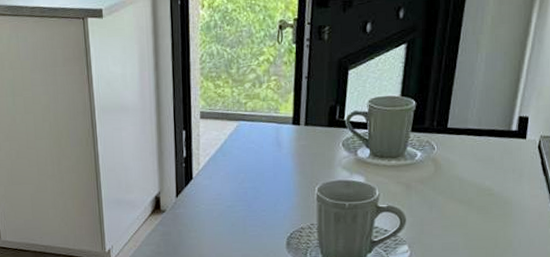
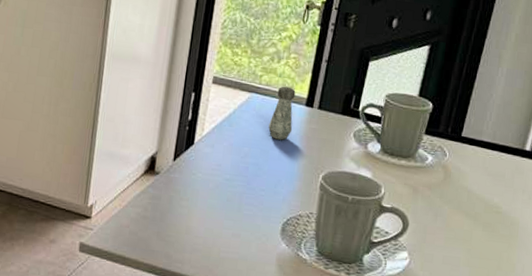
salt shaker: none [260,109,283,162] -> present [268,86,296,140]

